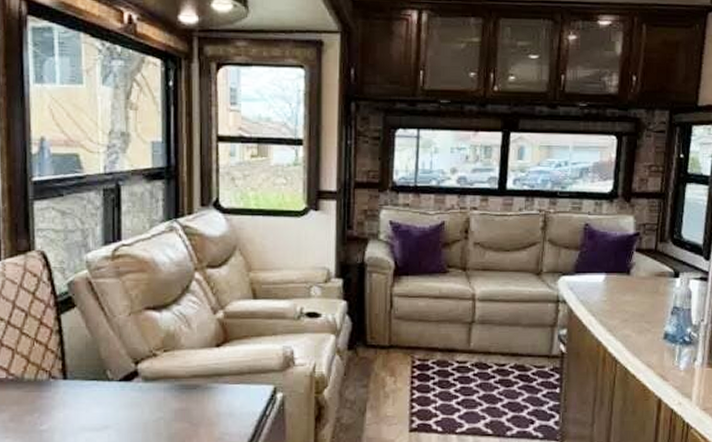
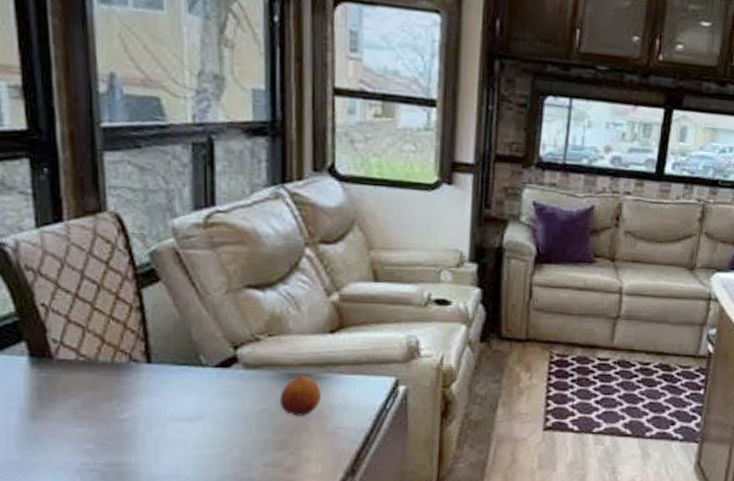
fruit: none [173,385,209,424] -> present [279,374,321,416]

